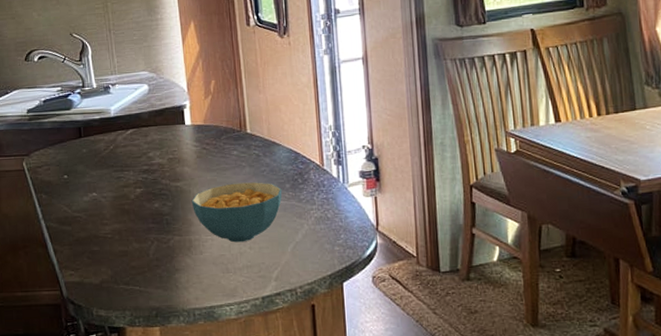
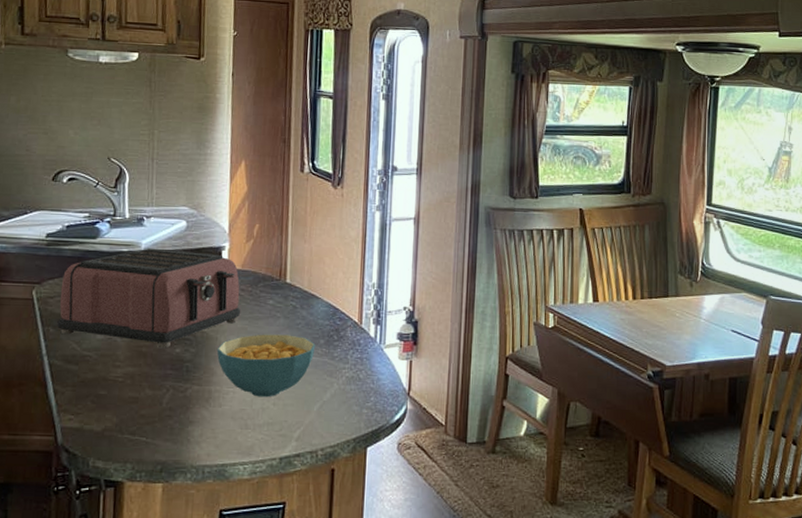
toaster: none [46,112,209,205] -> present [57,248,241,349]

